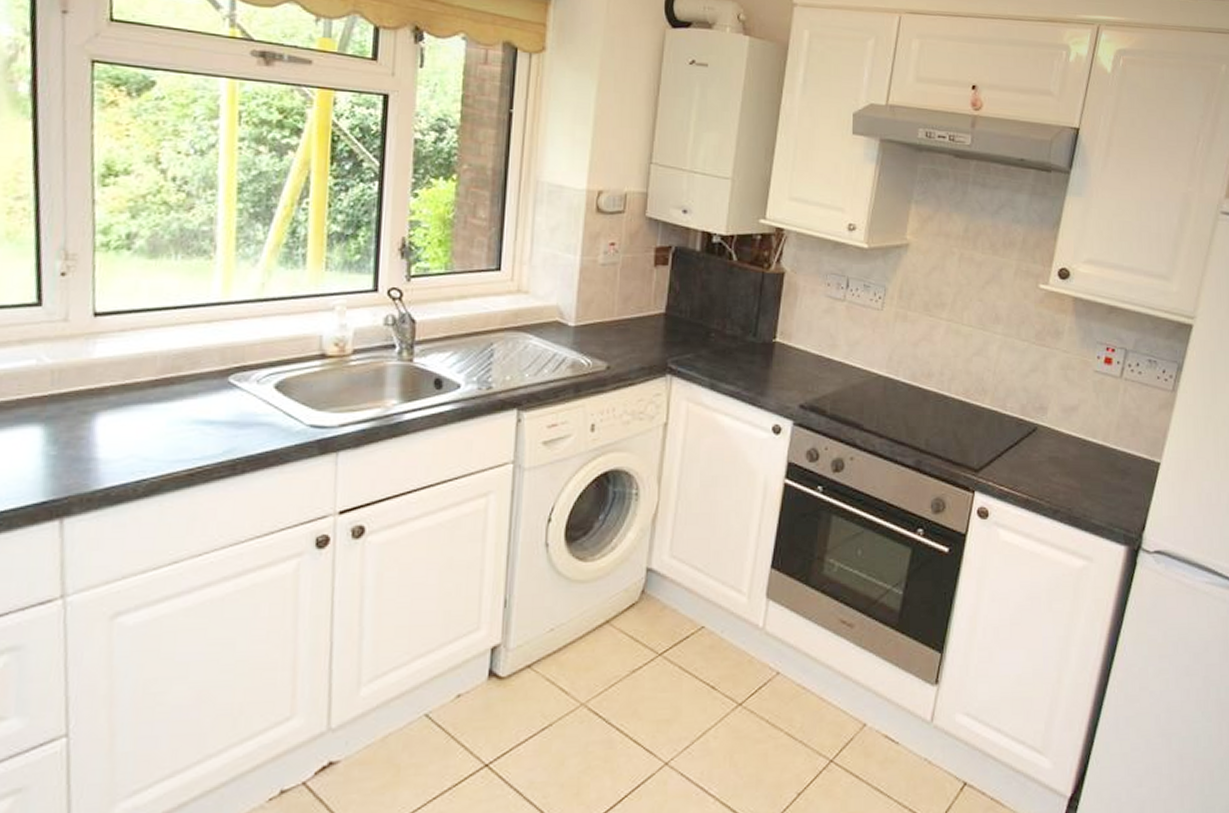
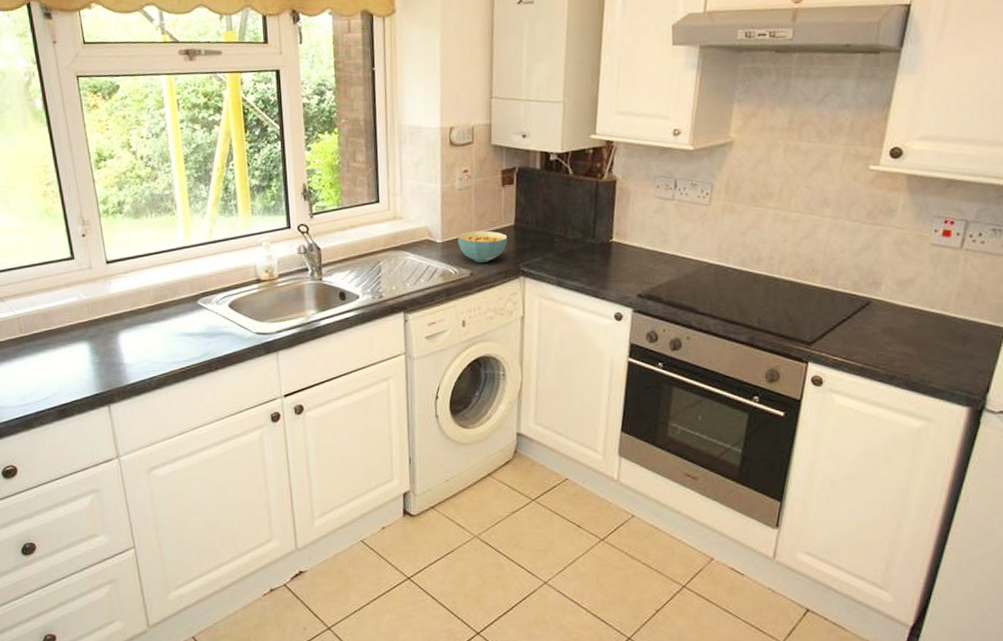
cereal bowl: none [595,316,656,354] -> present [457,230,508,263]

